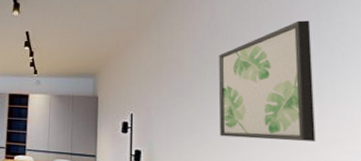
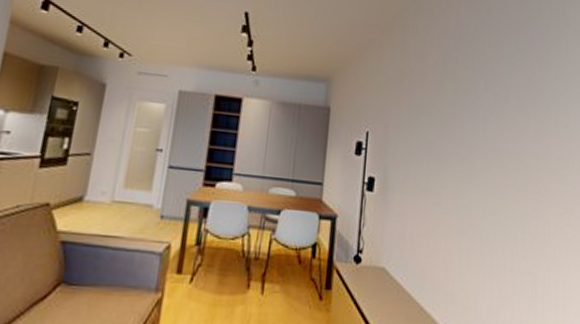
wall art: present [218,20,316,141] -> none [457,41,542,171]

